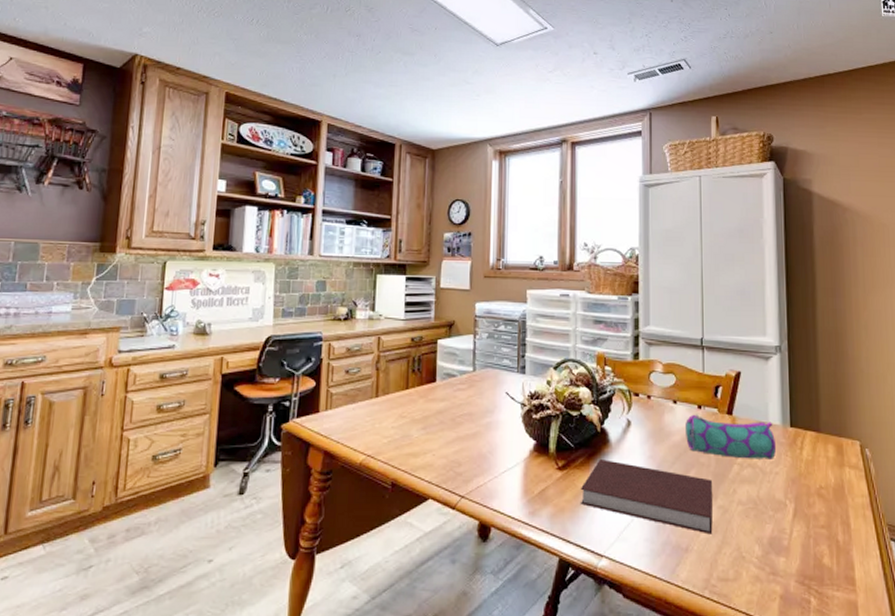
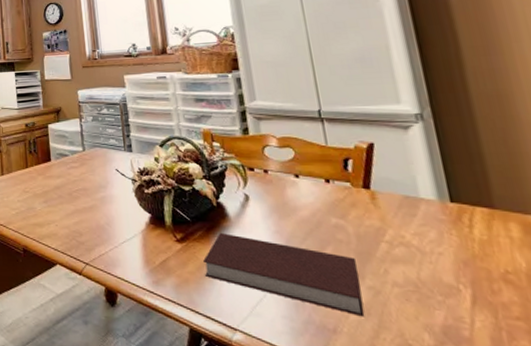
pencil case: present [686,414,777,461] -> none [313,188,436,239]

